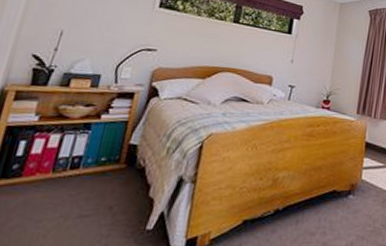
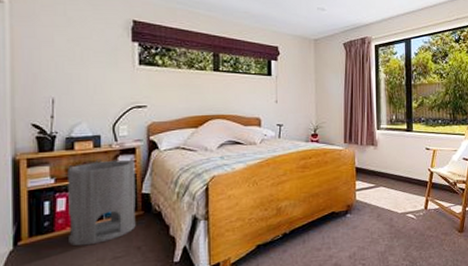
cylinder: none [34,100,130,198] -> present [68,157,136,246]

